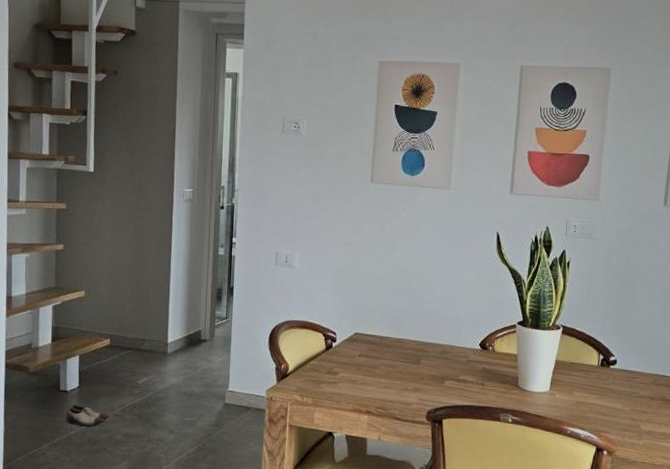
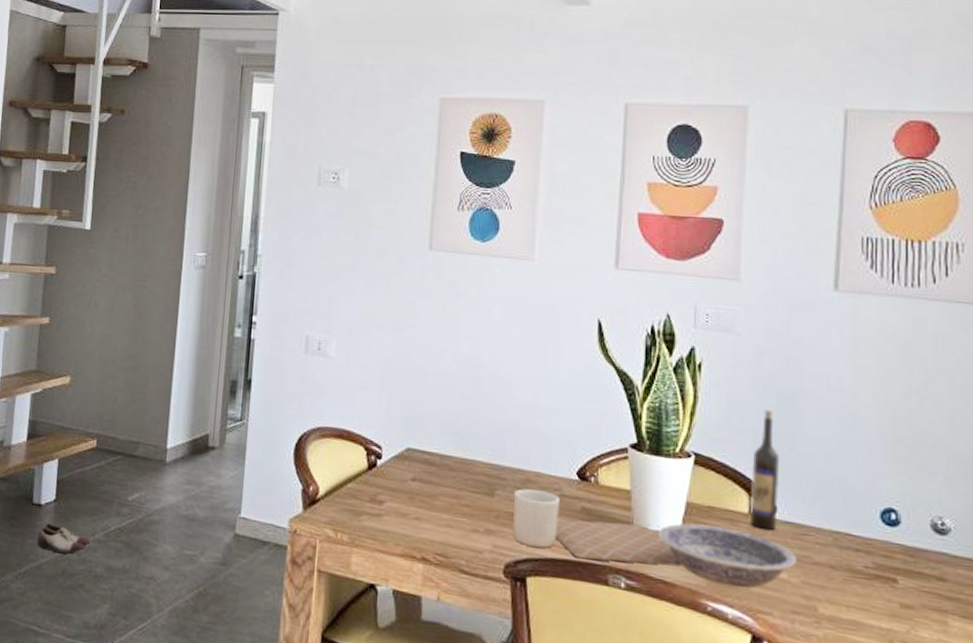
mug: none [433,357,467,398] -> present [512,488,560,548]
placemat: none [463,377,551,405] -> present [555,518,681,566]
bowl: none [535,375,629,417] -> present [657,523,798,588]
wine bottle: none [599,293,621,377] -> present [749,410,780,531]

